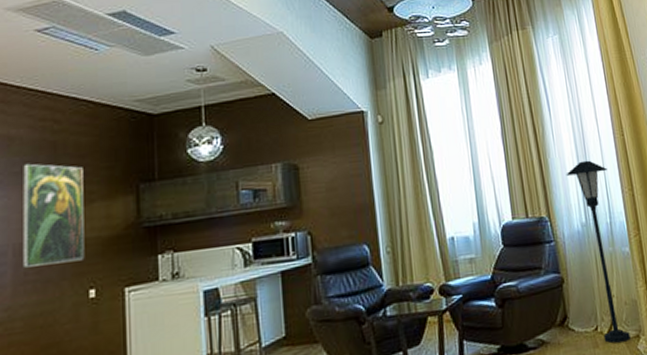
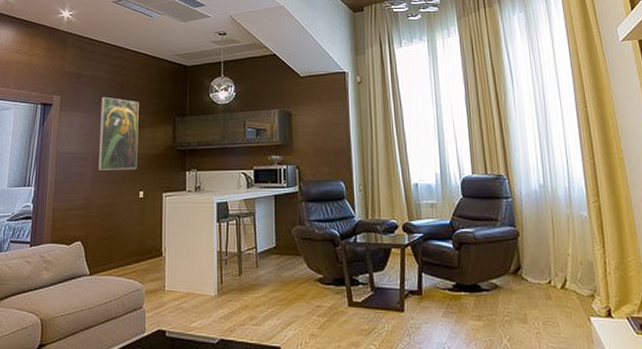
floor lamp: present [566,160,630,344] -> none [526,127,585,298]

